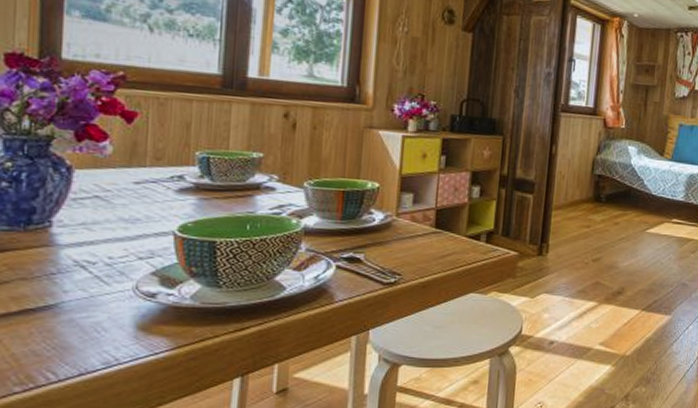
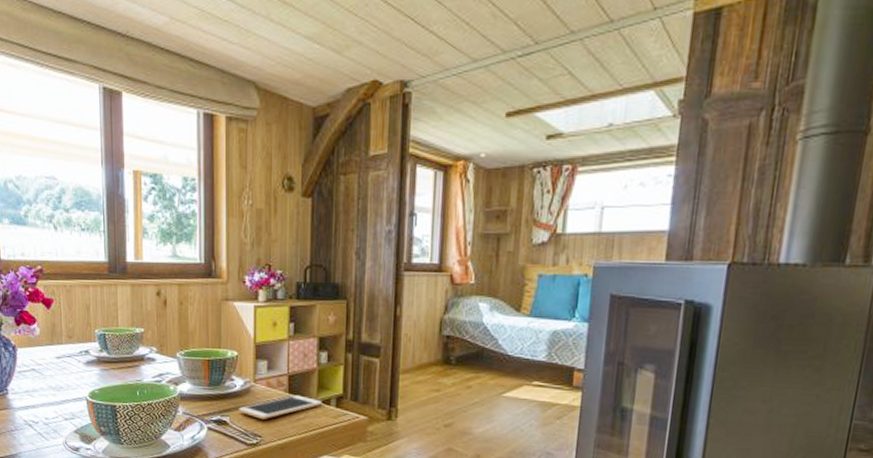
cell phone: none [376,230,473,256] -> present [239,395,323,419]

